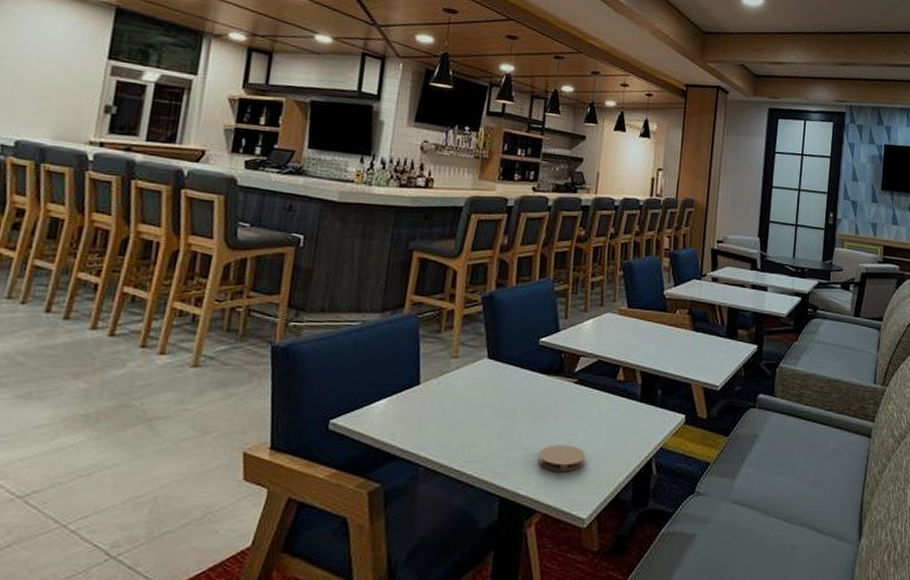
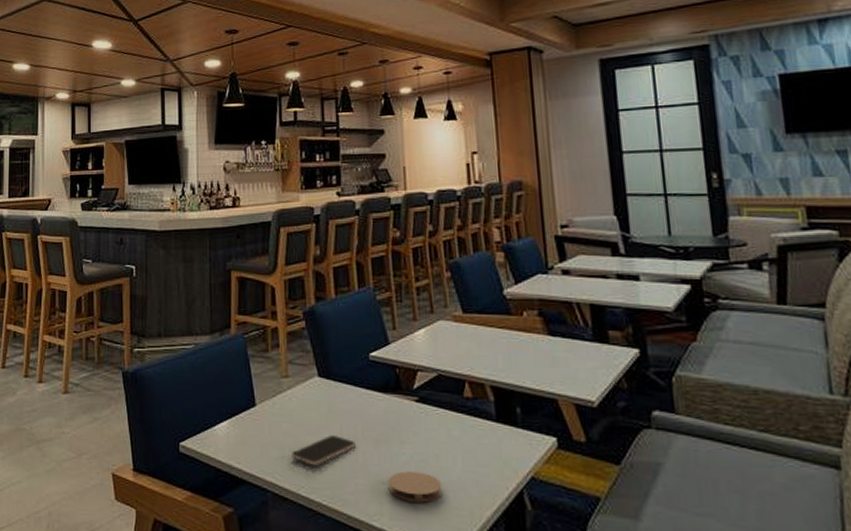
smartphone: none [449,413,514,441] -> present [292,435,356,465]

